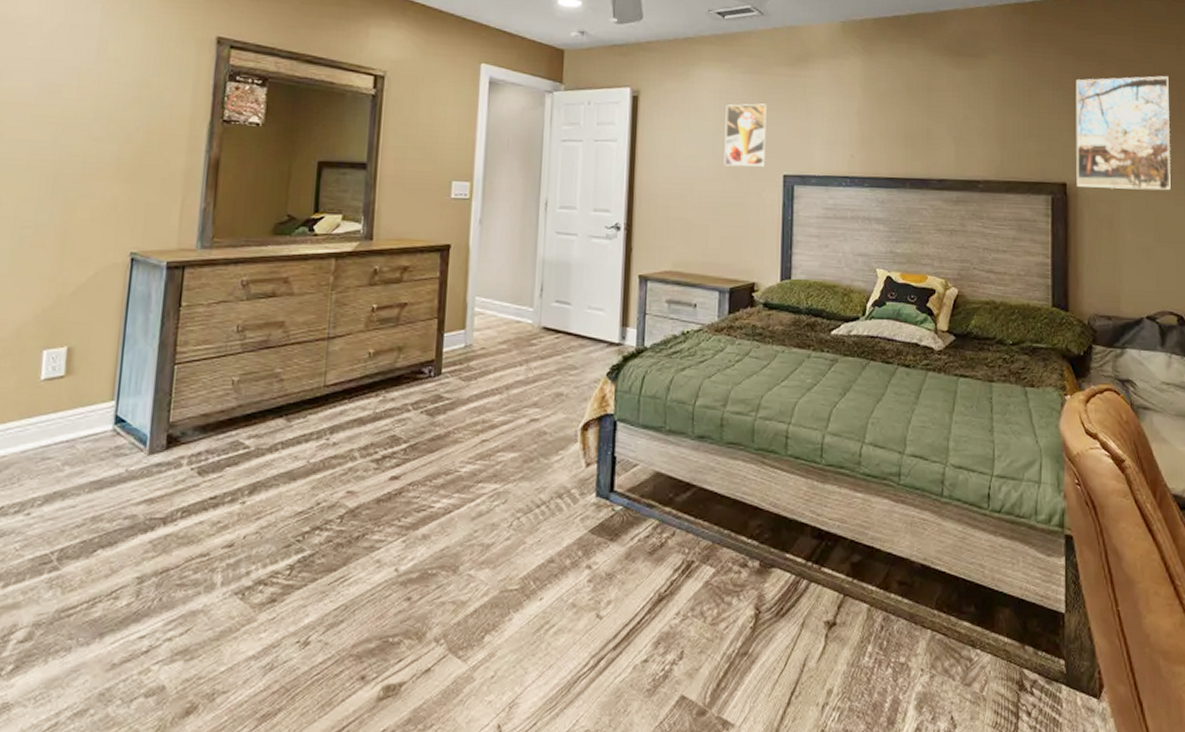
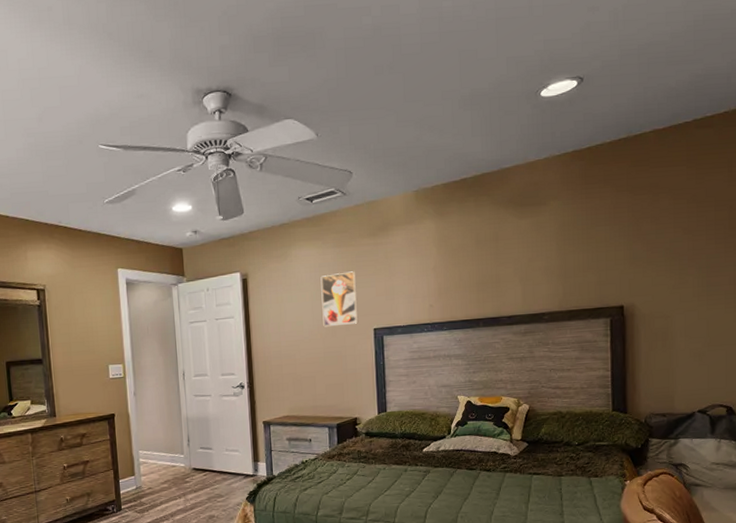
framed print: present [1075,76,1171,191] -> none [631,198,721,308]

